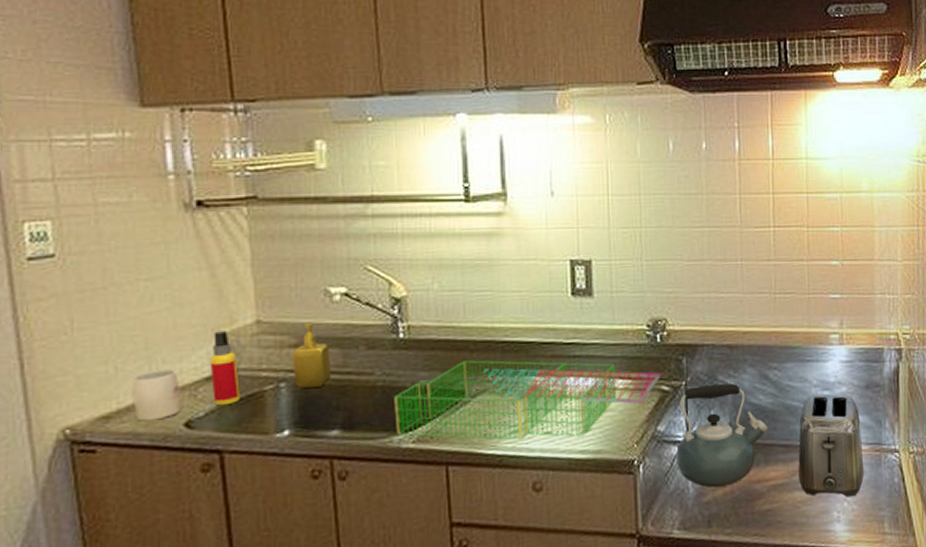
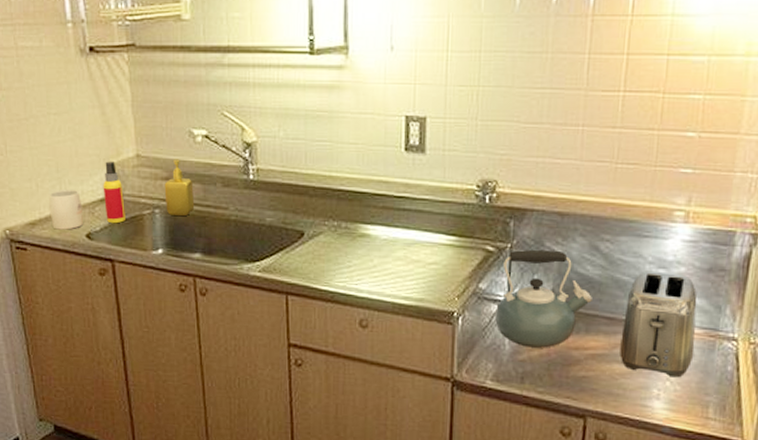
dish rack: present [394,360,663,440] -> none [244,204,489,285]

